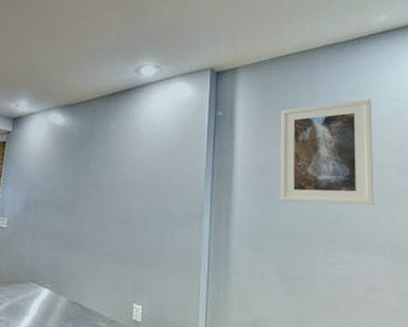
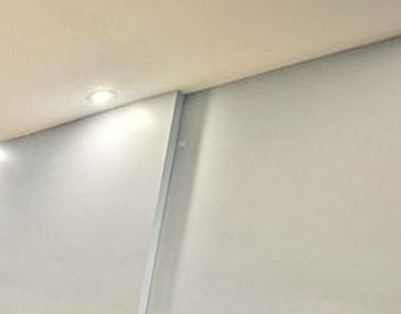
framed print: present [280,98,374,206] -> none [242,119,392,250]

